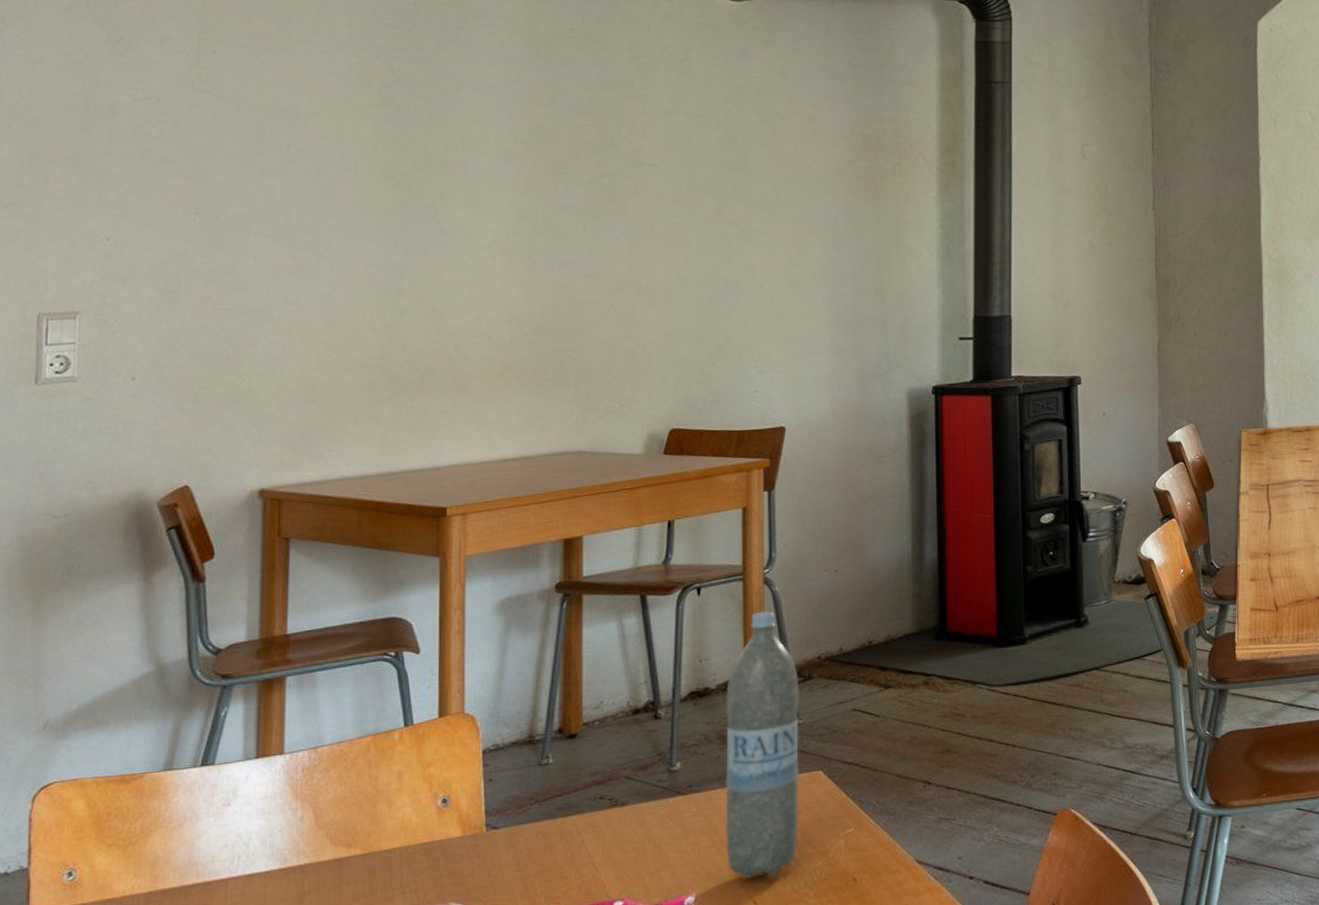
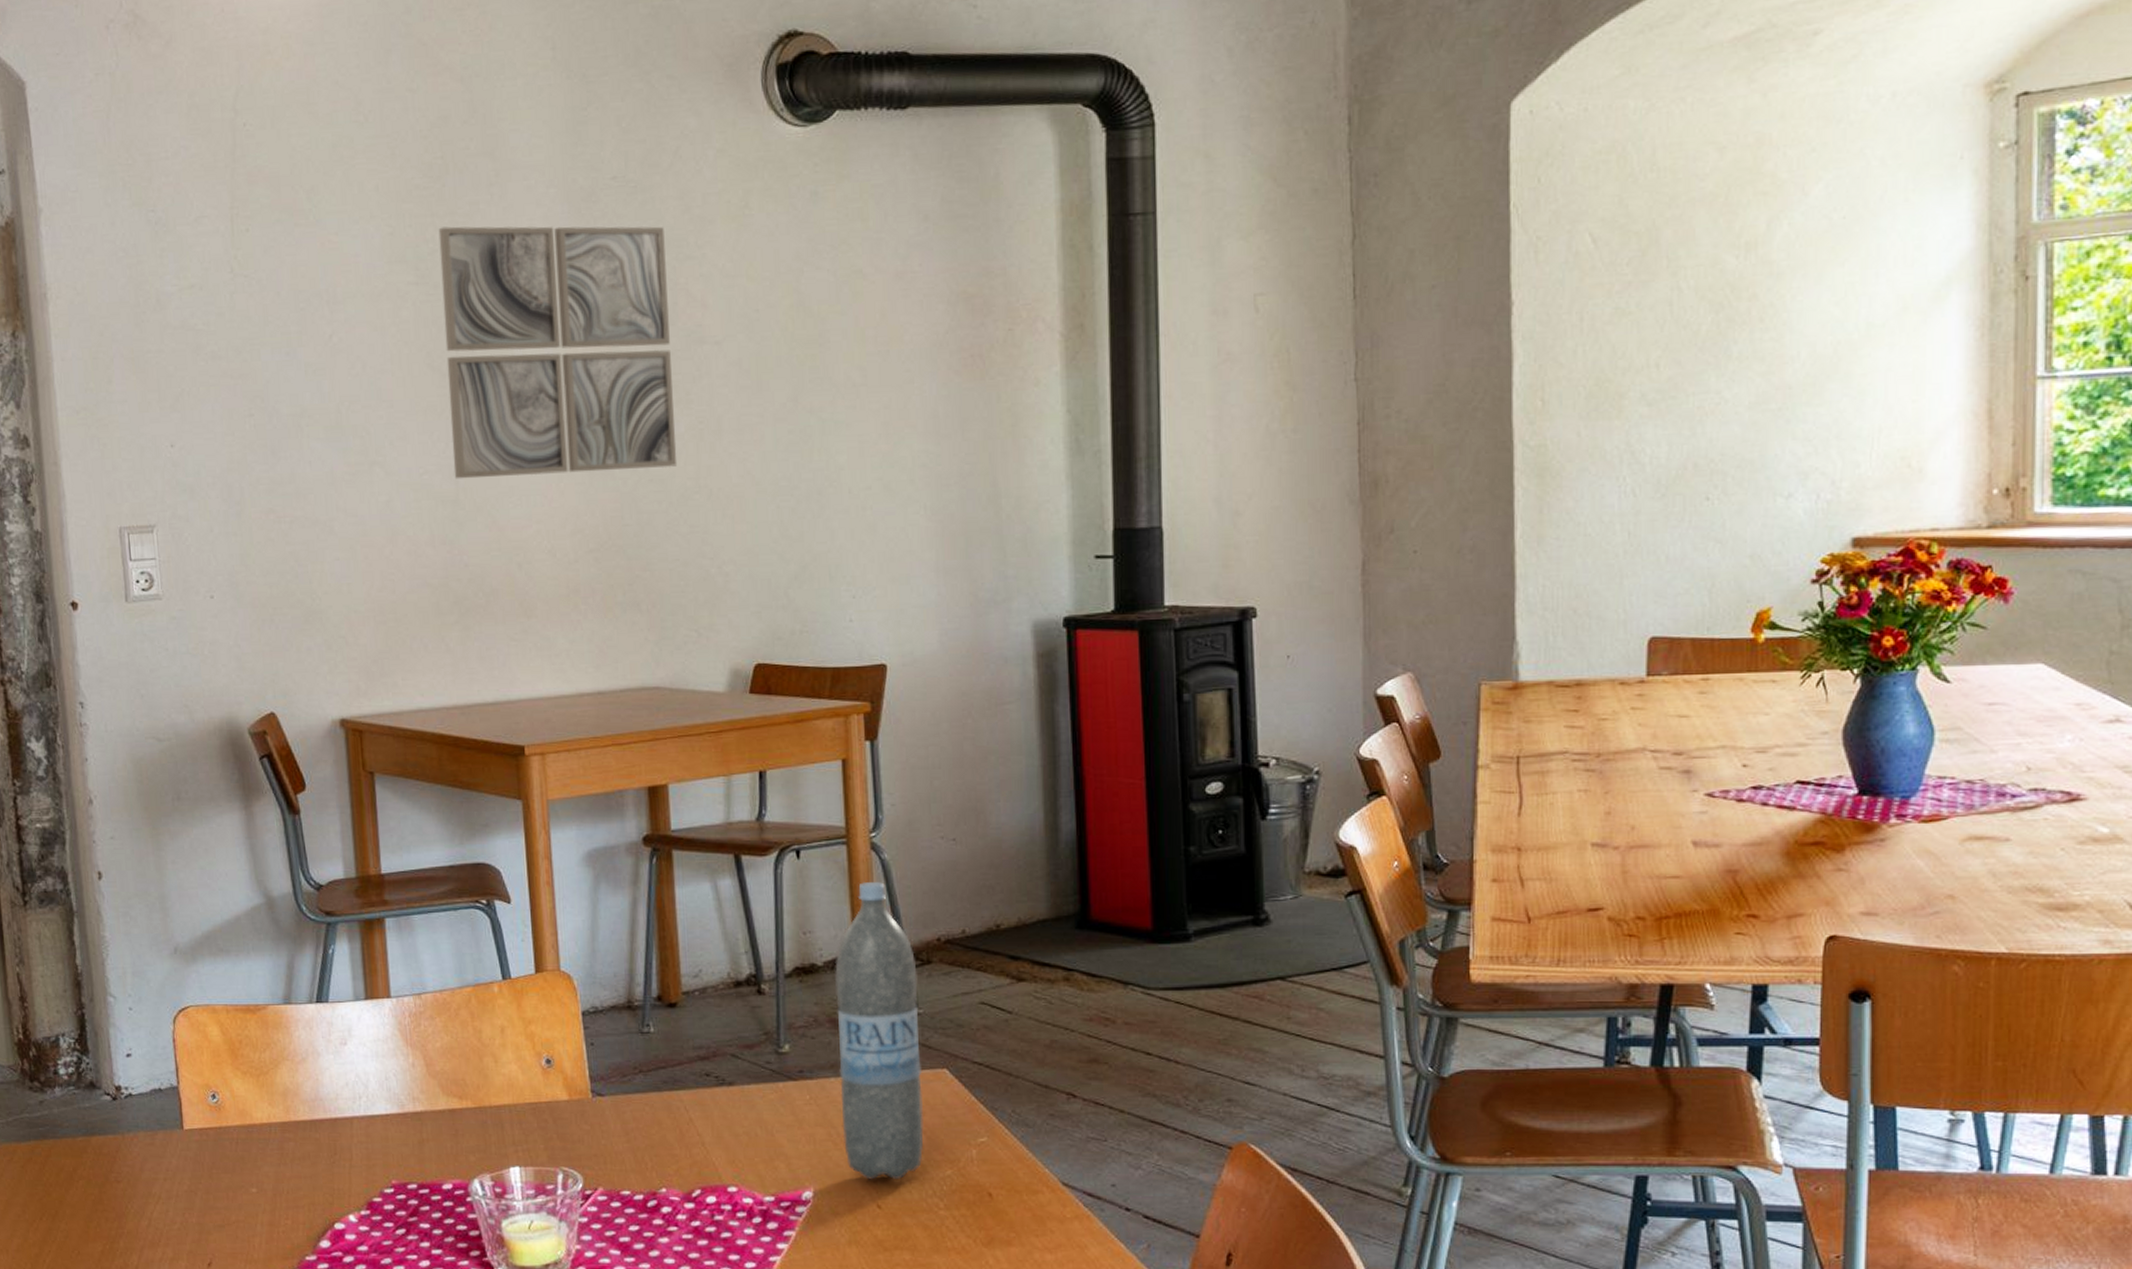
wall art: none [400,60,613,273] -> present [438,226,678,479]

